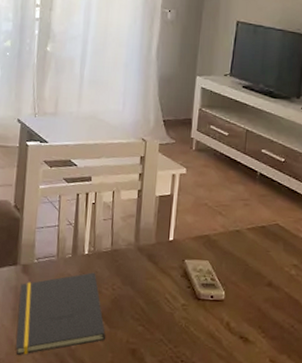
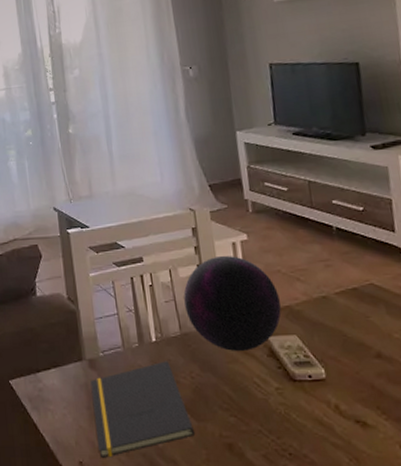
decorative orb: none [120,185,202,270] -> present [183,256,282,351]

